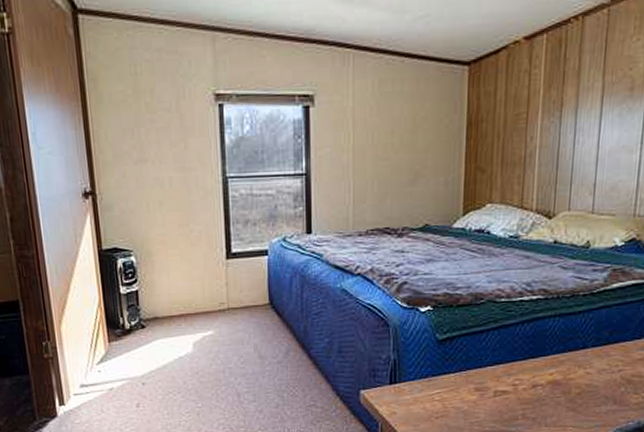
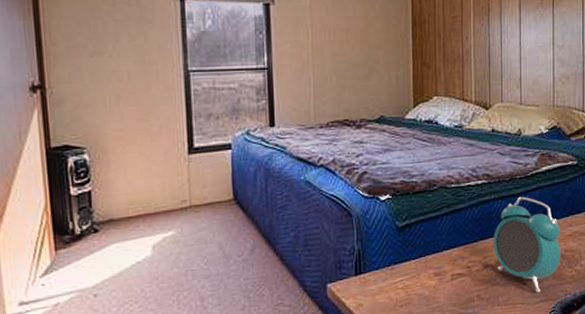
alarm clock: none [545,315,629,417] -> present [493,196,560,293]

